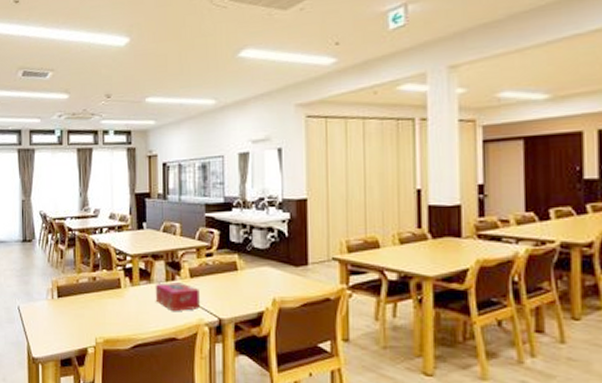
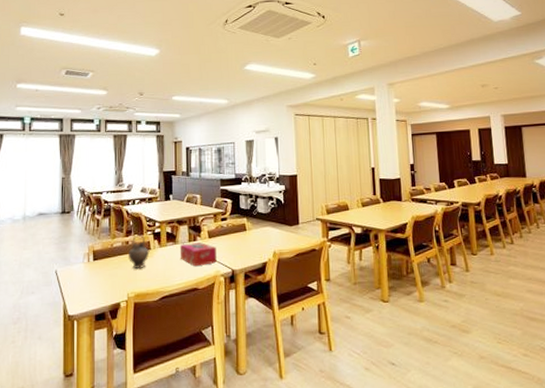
teapot: none [96,269,123,310] -> present [128,234,152,269]

